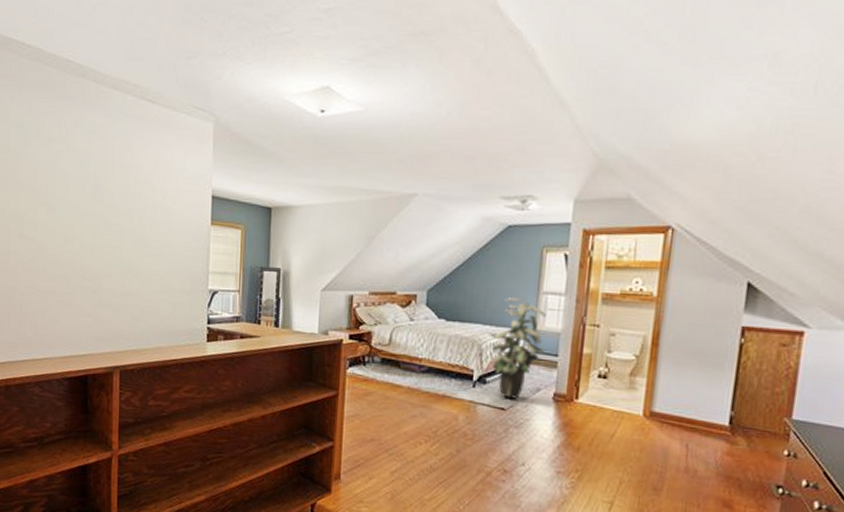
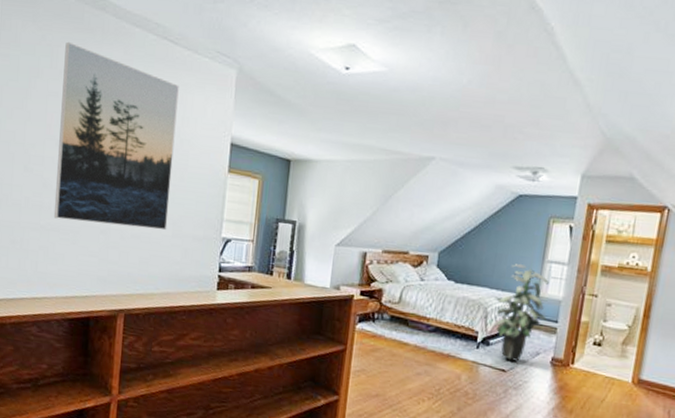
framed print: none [48,110,159,287] -> present [53,41,179,231]

